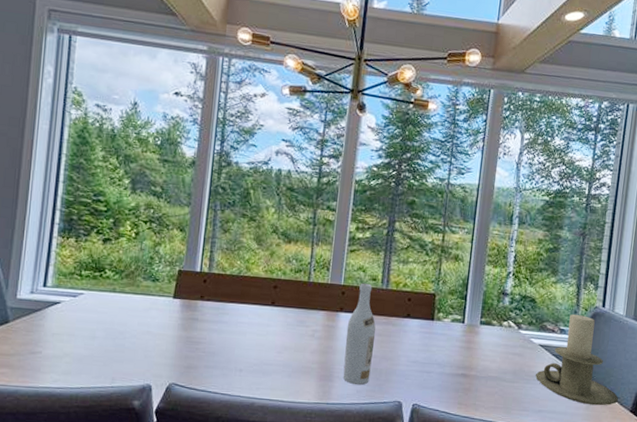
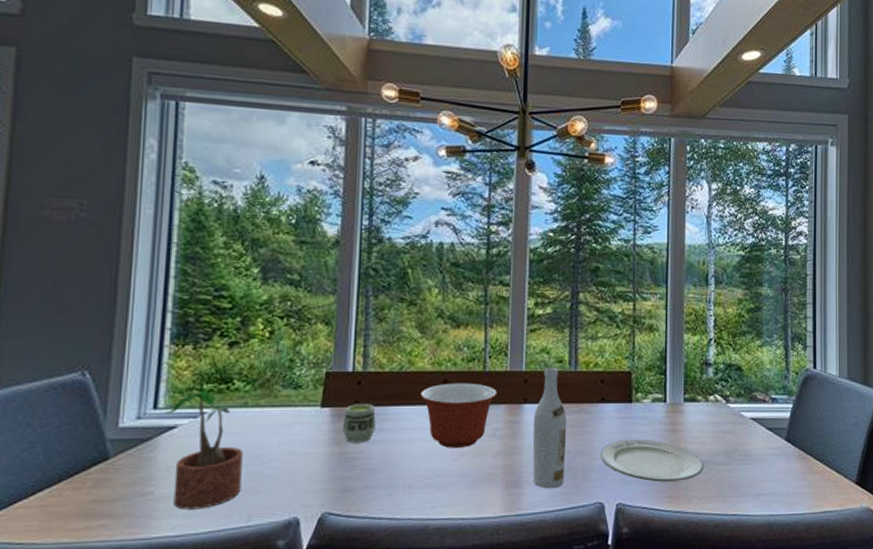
potted plant: none [52,275,110,369] -> present [166,391,243,510]
cup: none [189,298,217,331] -> present [343,404,376,443]
mixing bowl: none [254,288,319,343] -> present [420,383,497,448]
plate: none [402,351,493,392] -> present [600,439,705,482]
candle holder: present [535,314,619,406] -> none [750,380,842,481]

